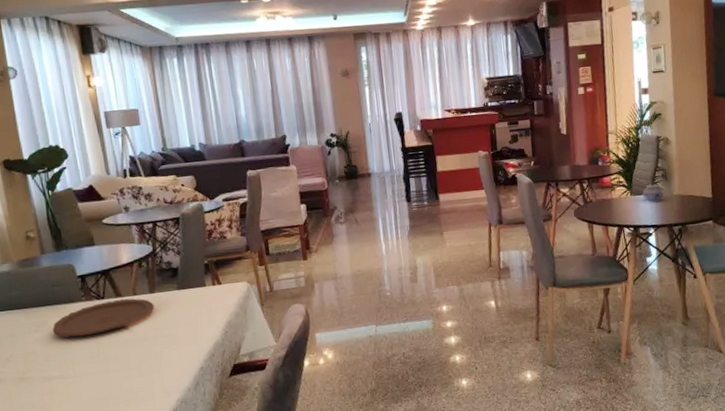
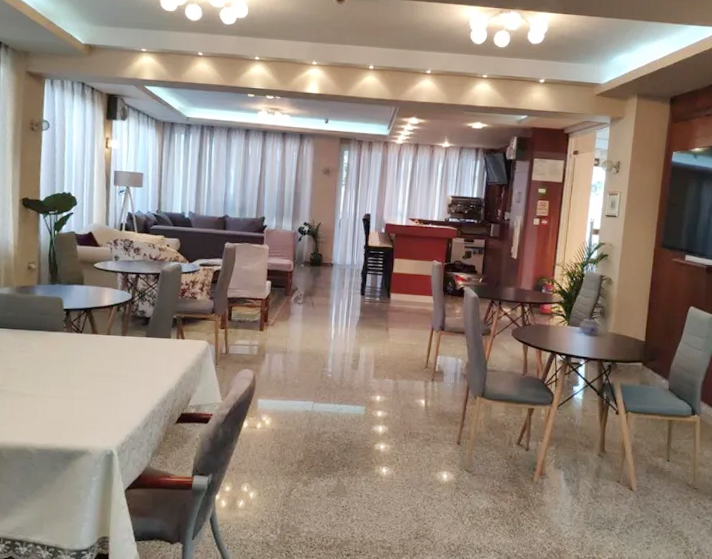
plate: present [53,298,155,338] -> none [34,336,124,363]

